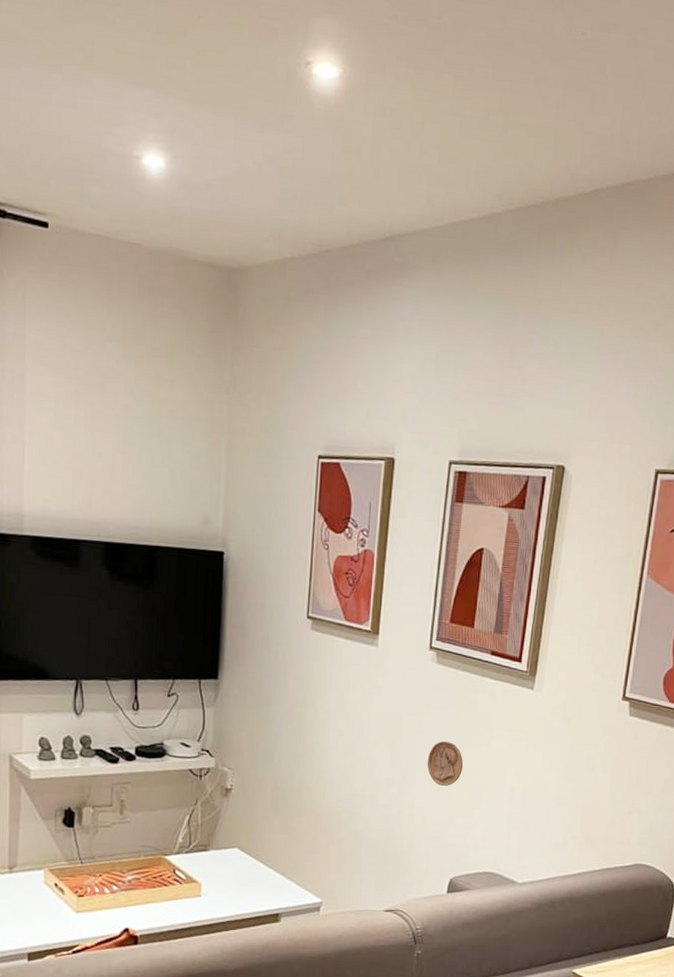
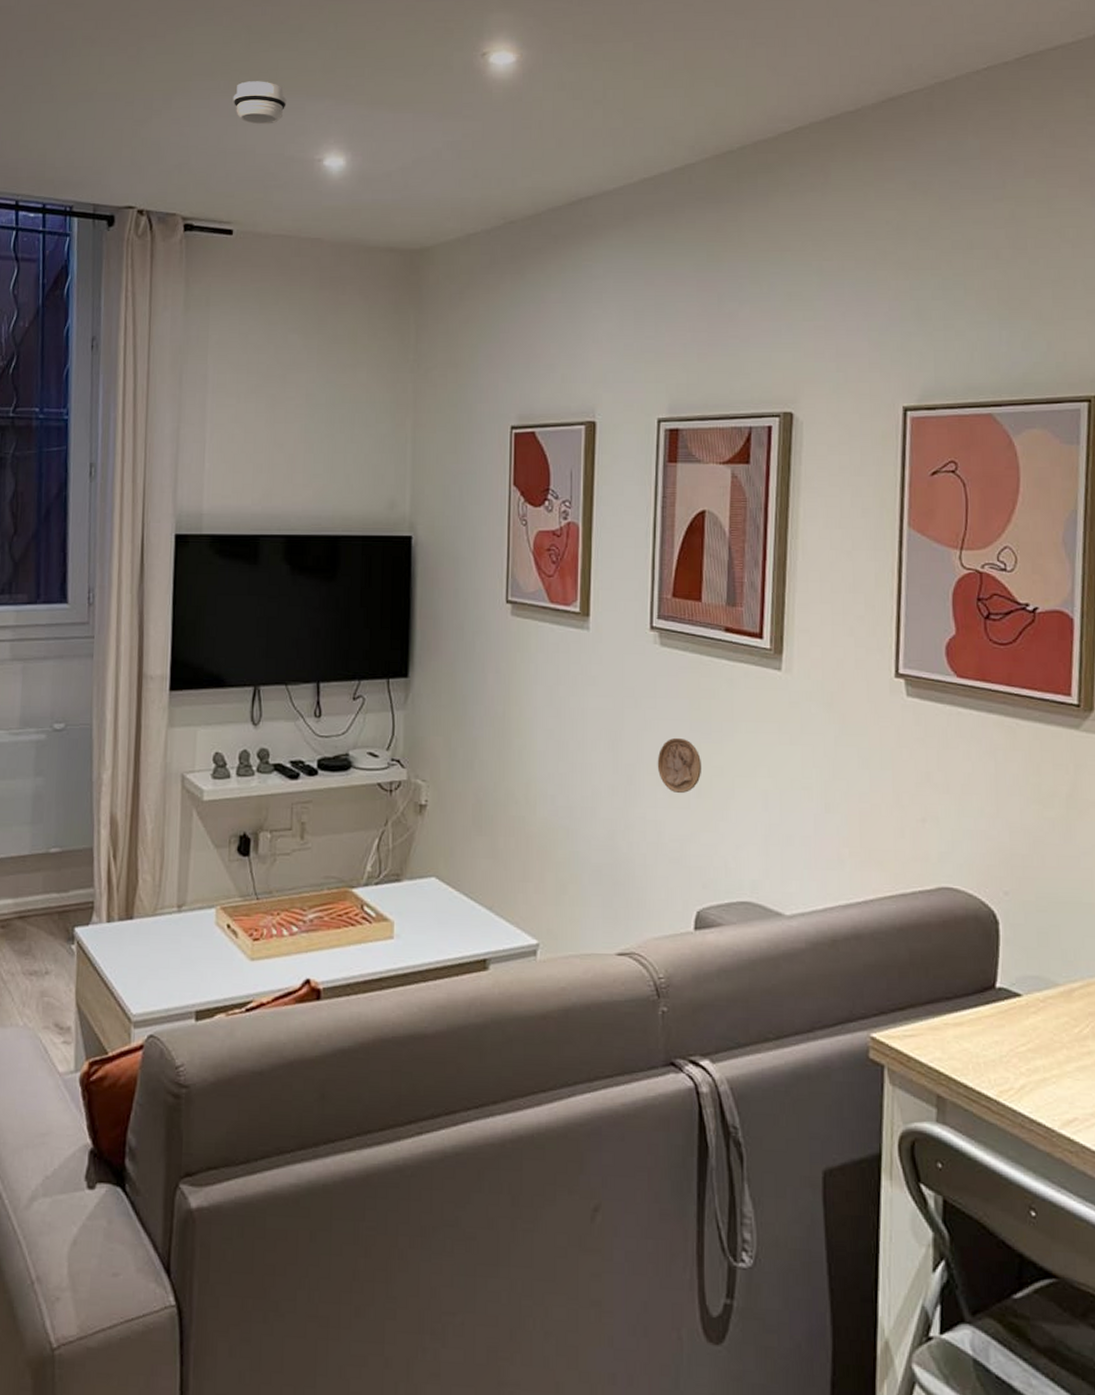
smoke detector: none [45,54,104,109] -> present [233,81,287,125]

